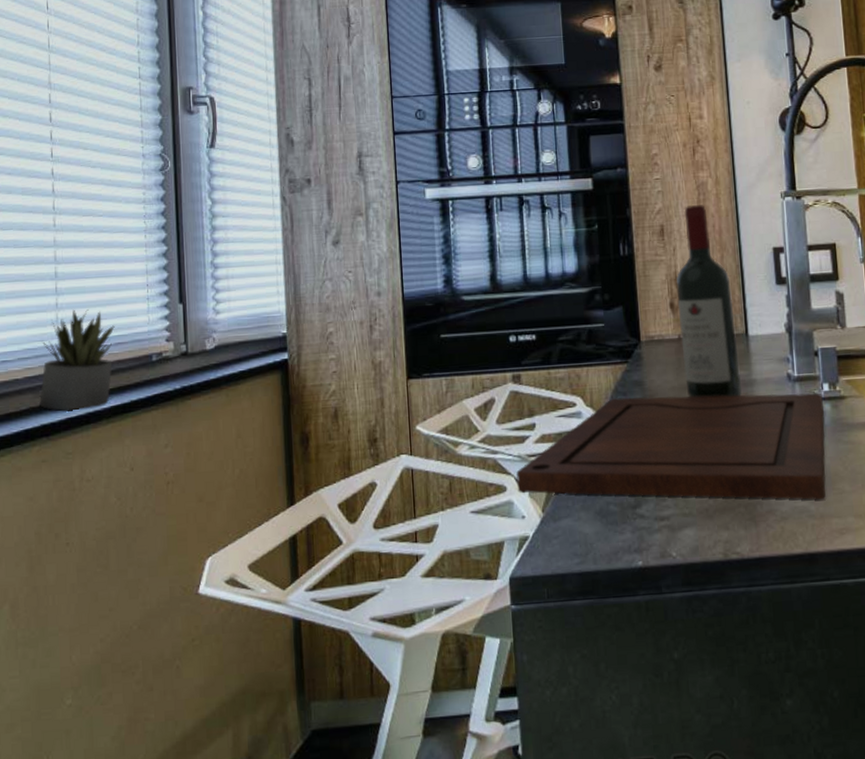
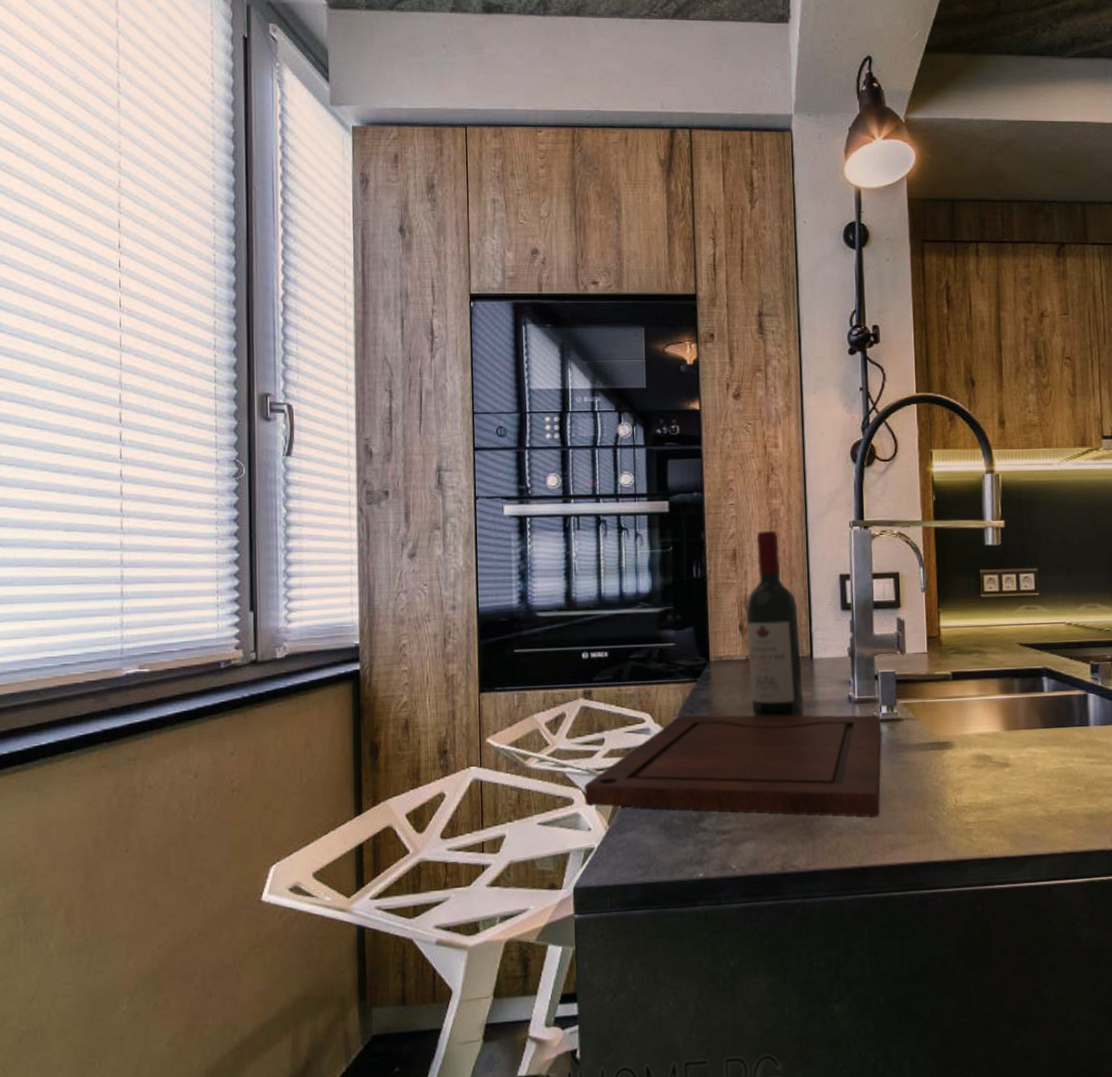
succulent plant: present [39,309,115,411] -> none [101,614,182,716]

